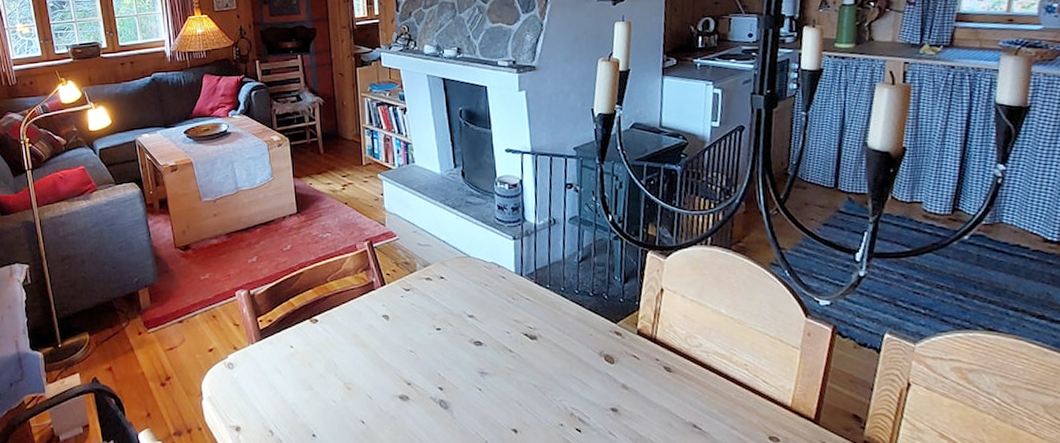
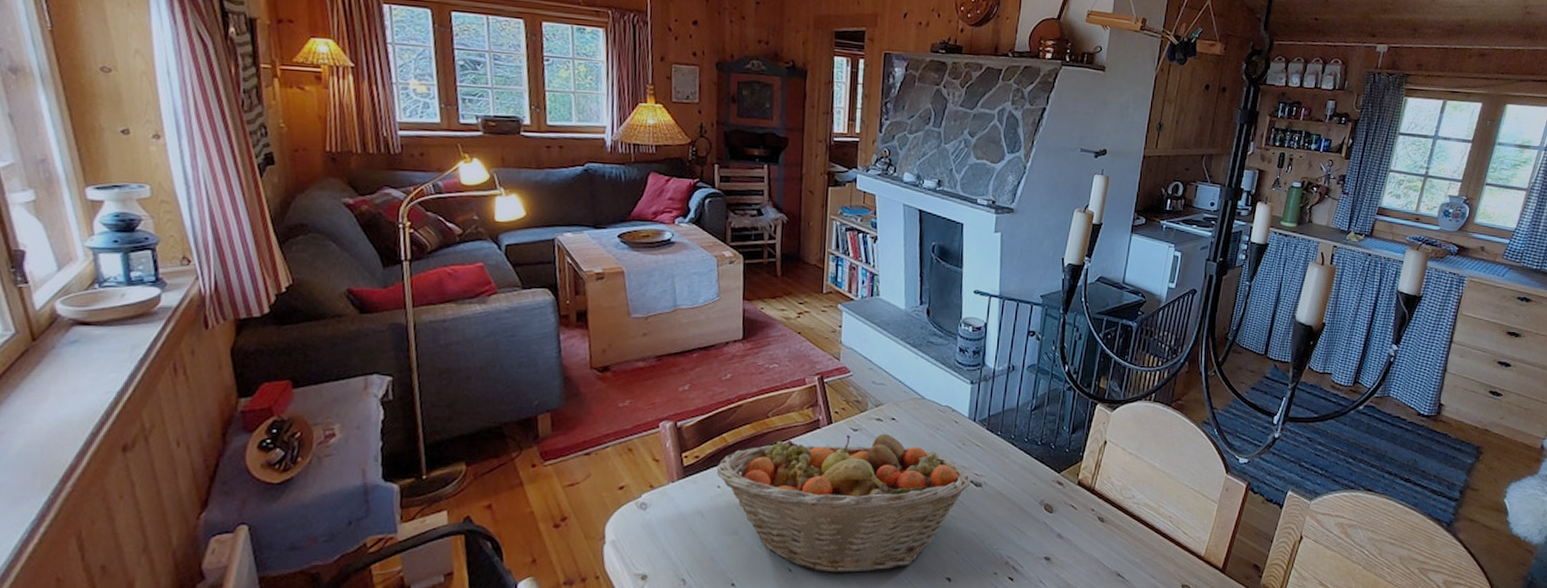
fruit basket: none [288,291,525,427] -> present [716,433,971,575]

